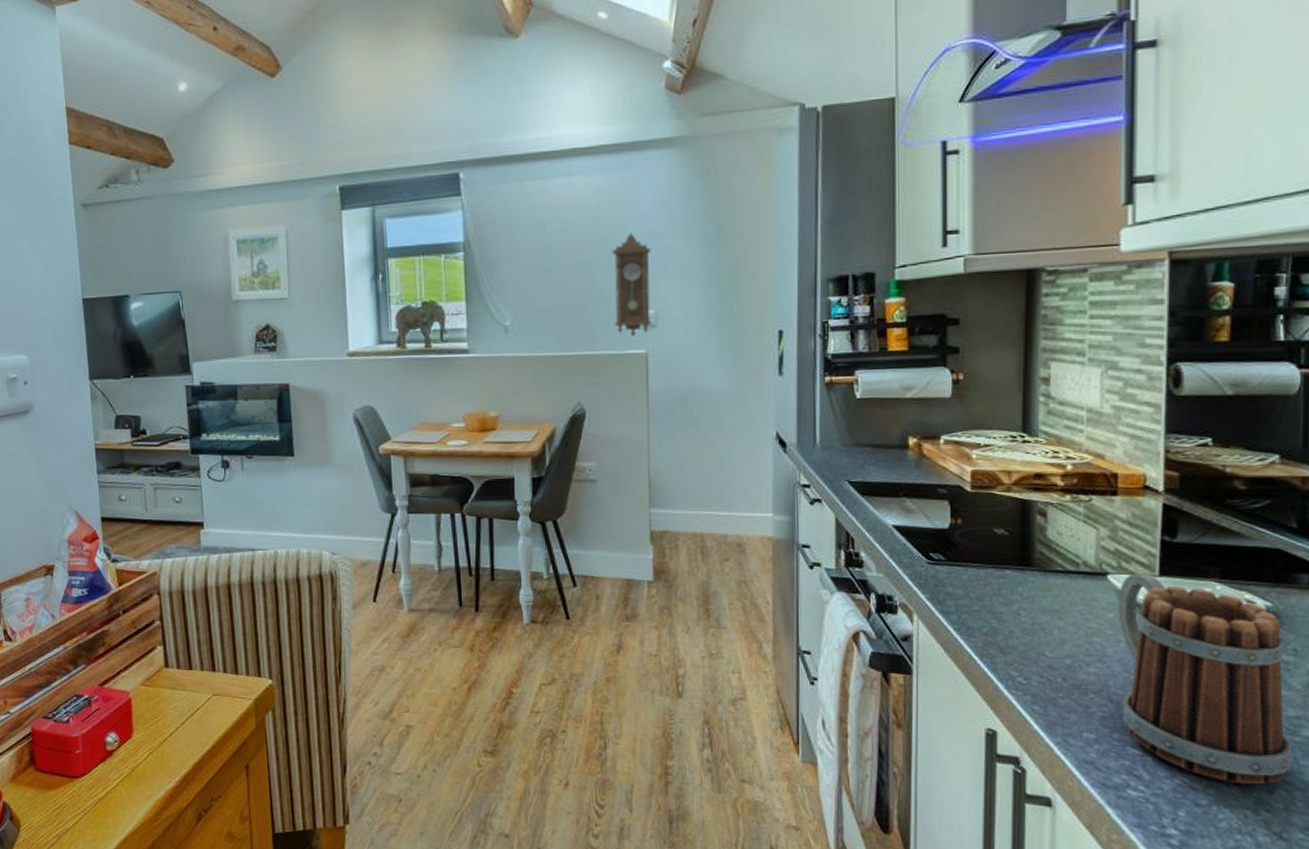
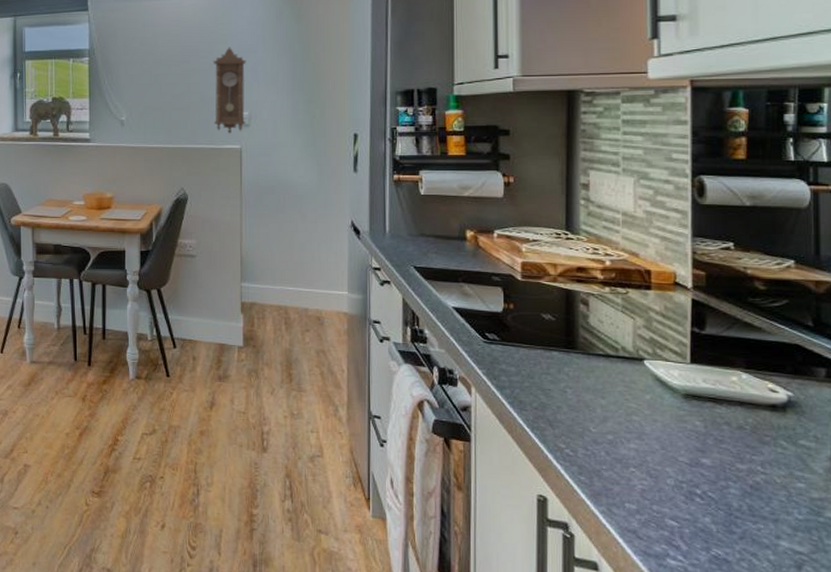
mug: present [1117,574,1293,784] -> none [654,361,818,560]

